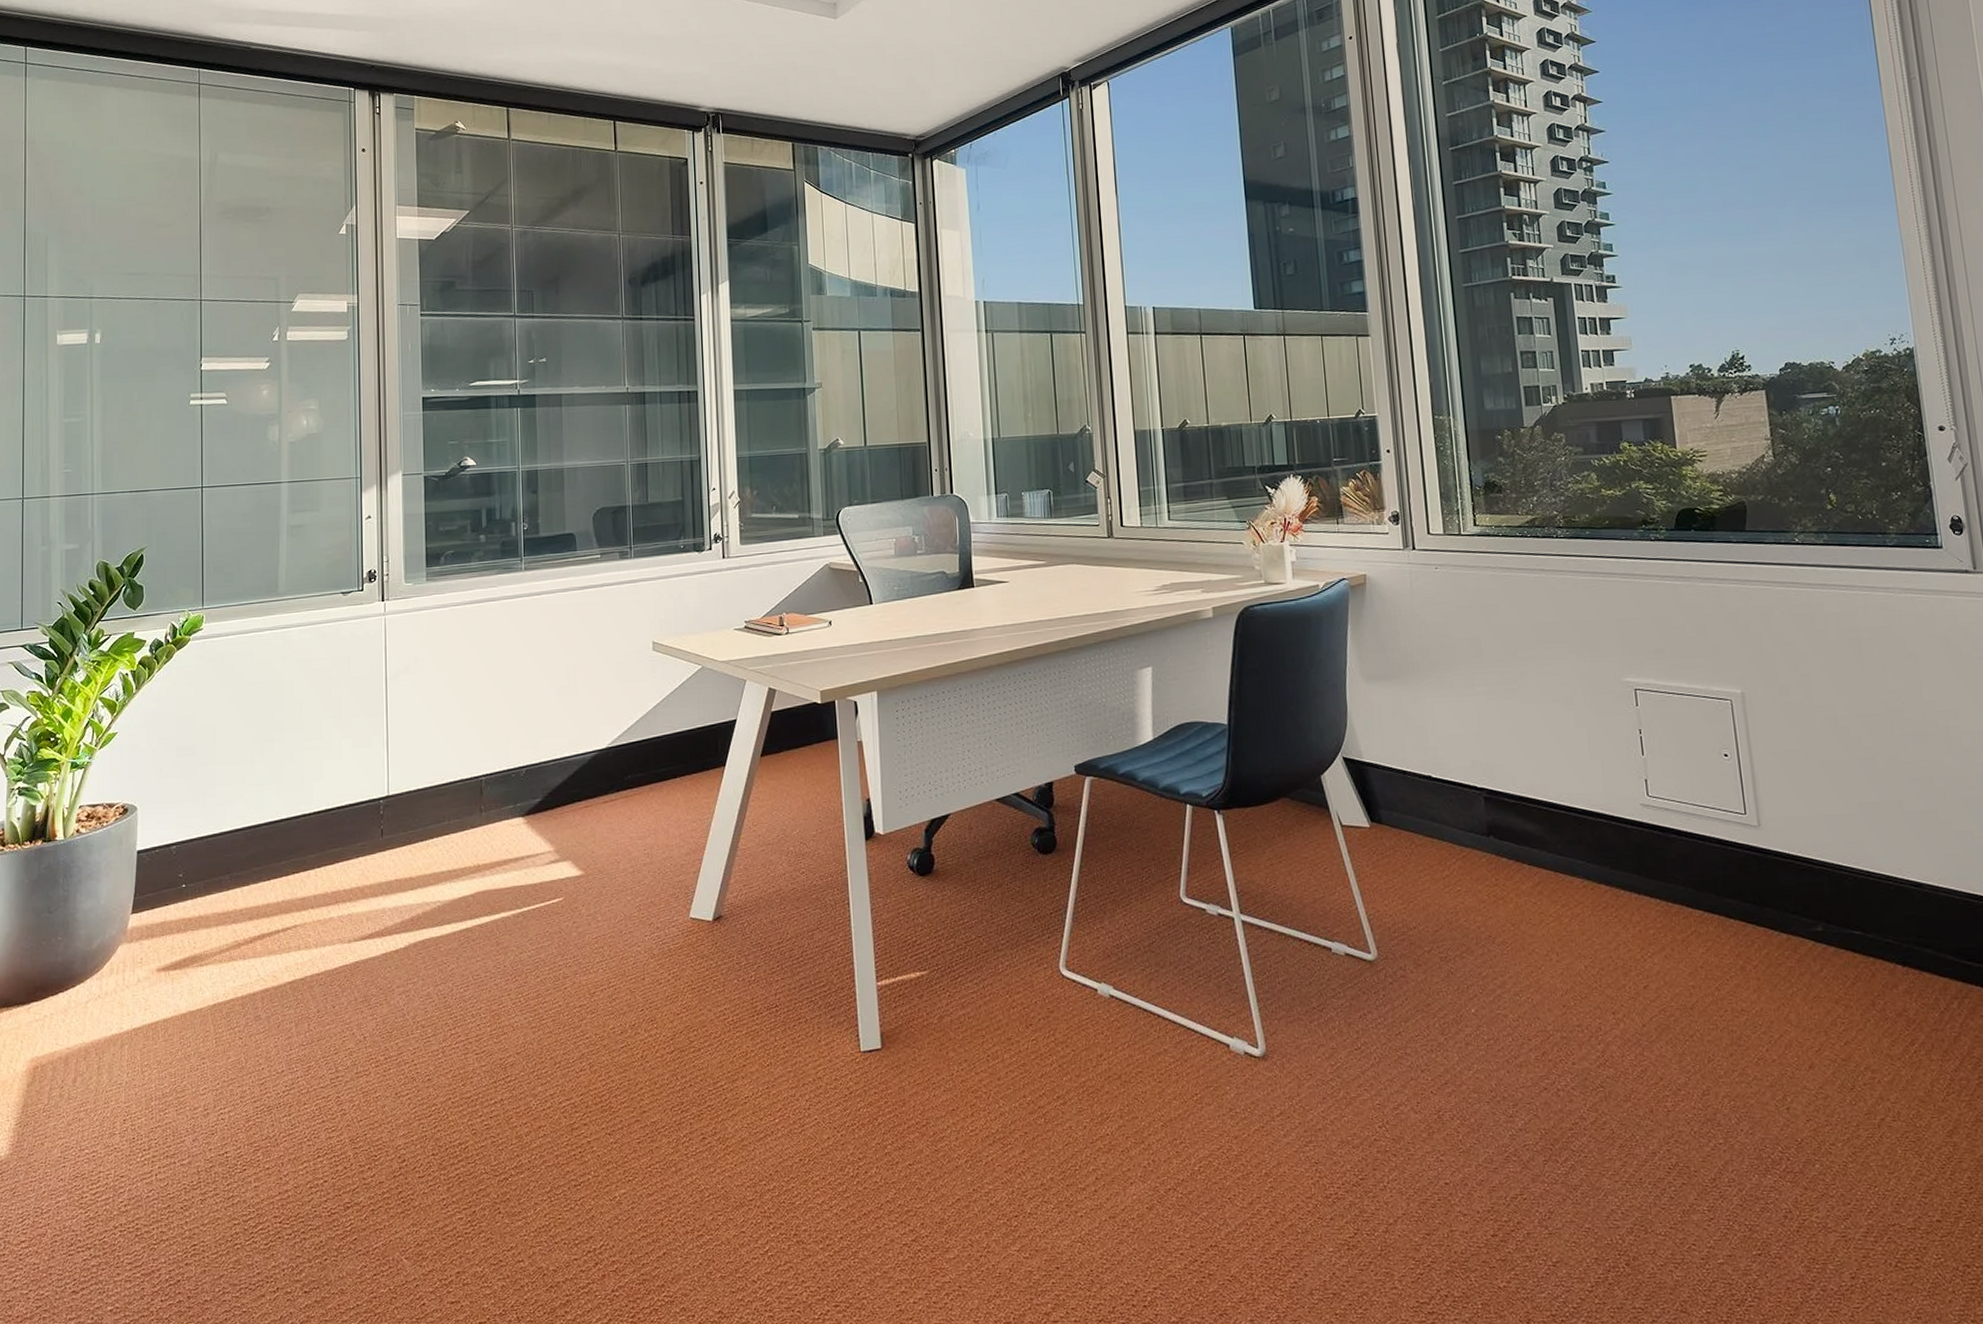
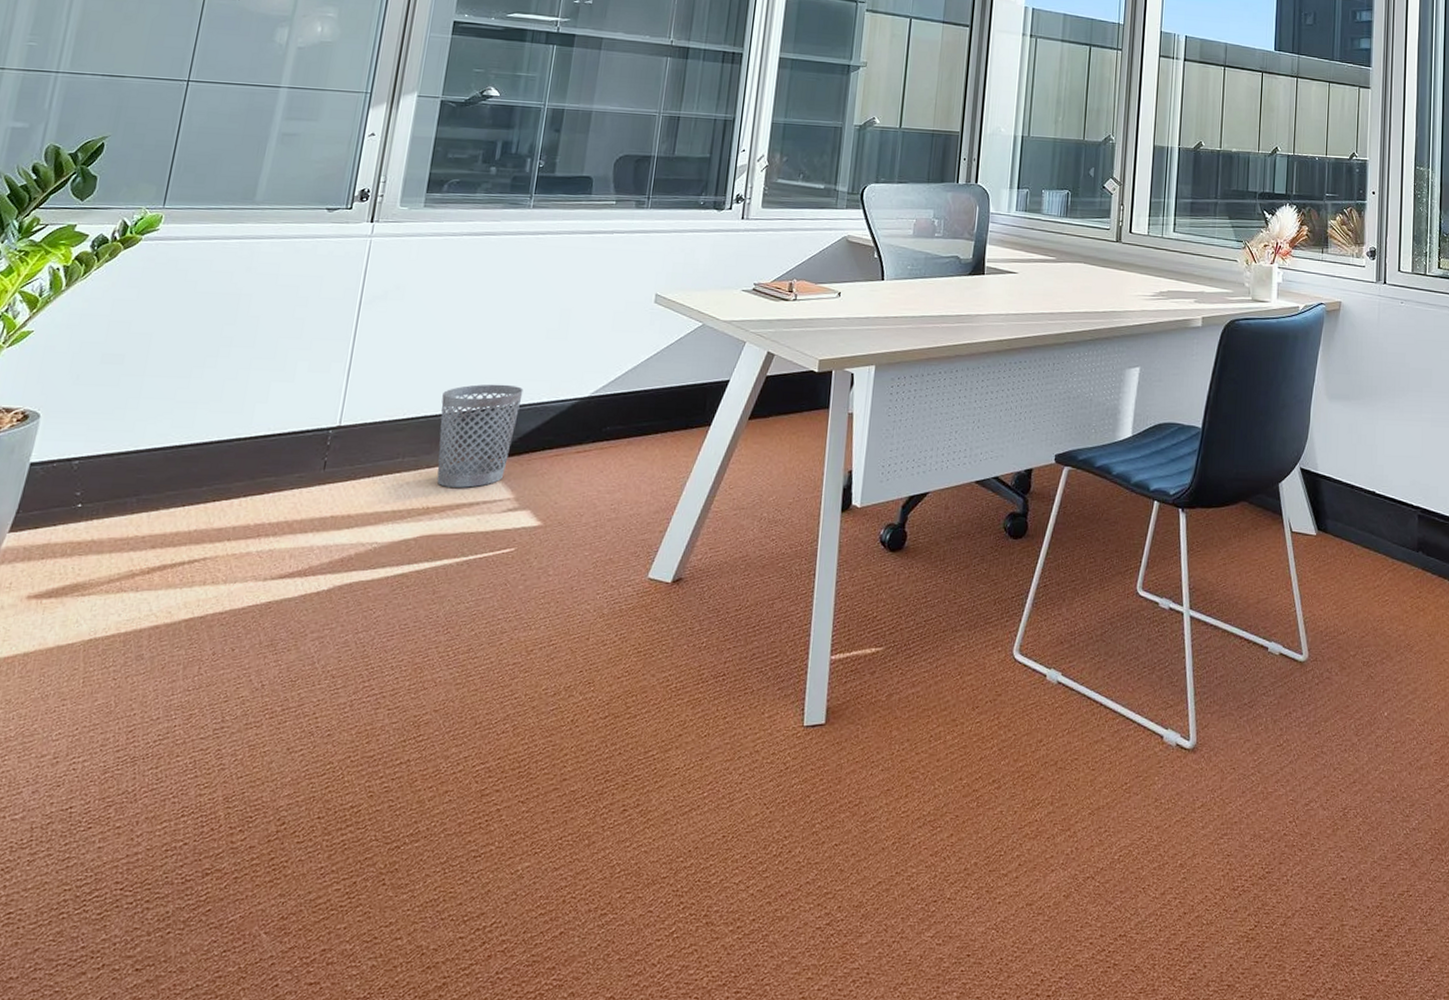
wastebasket: none [474,743,546,845] -> present [436,384,524,488]

